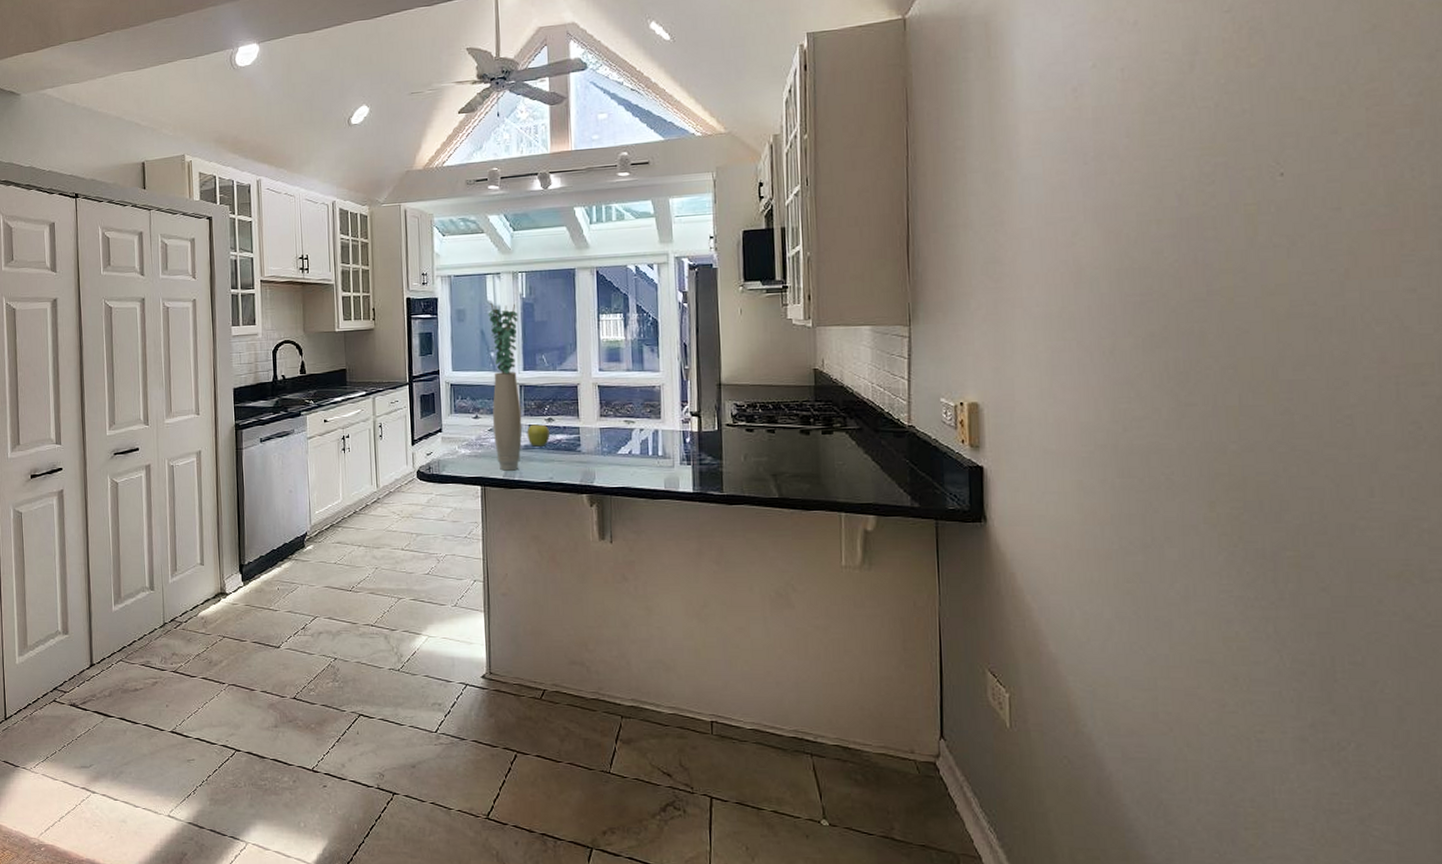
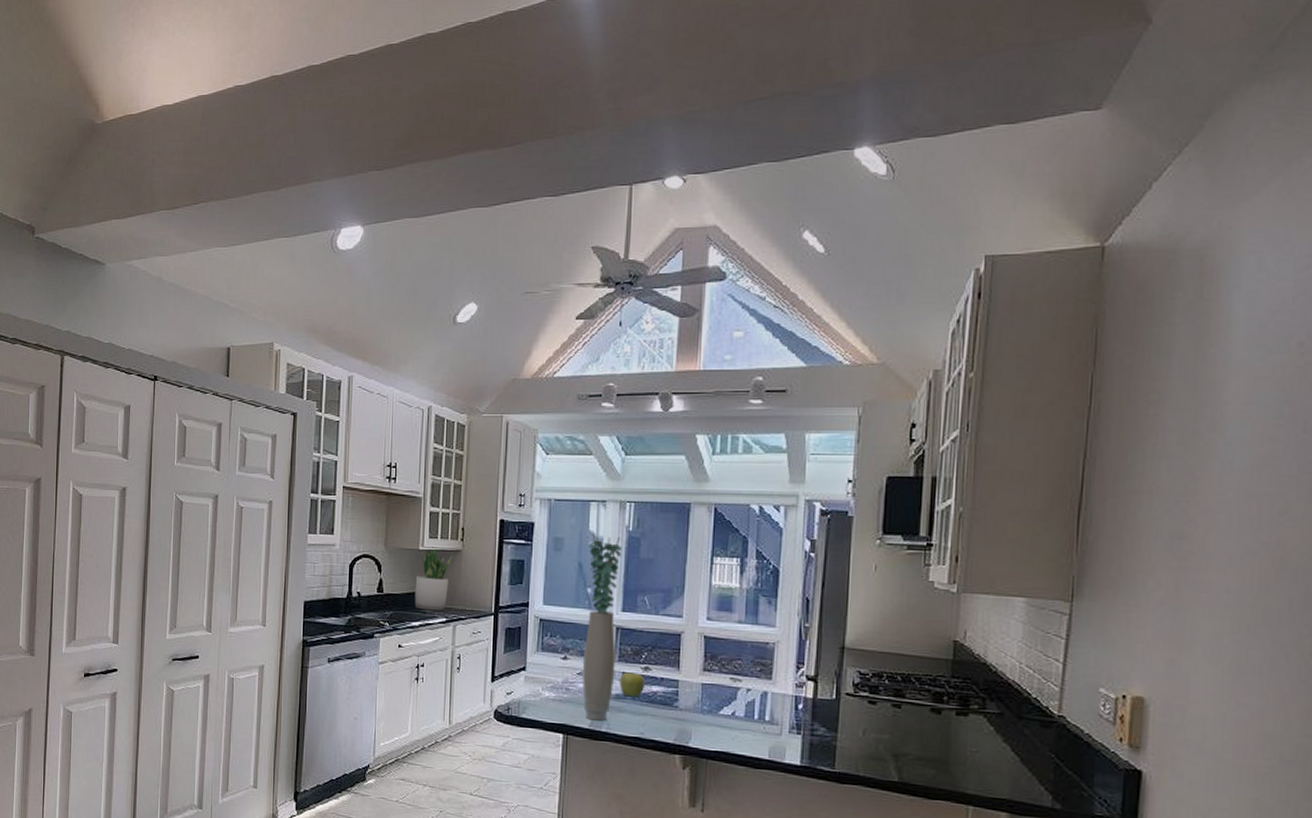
planter: none [334,328,368,386] -> present [414,547,455,611]

